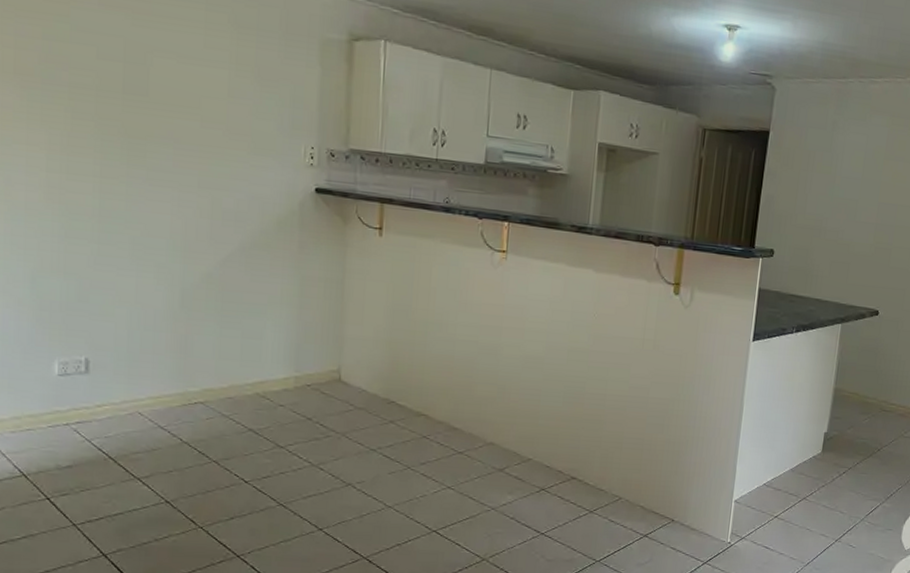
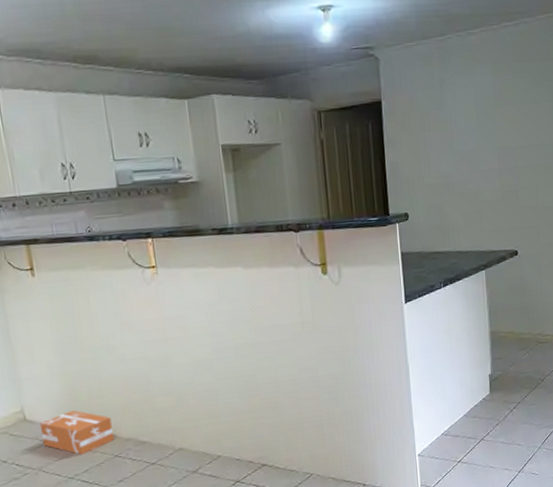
cardboard box: none [352,380,427,429] -> present [39,410,115,455]

